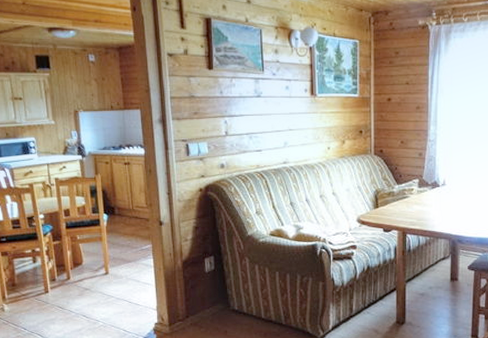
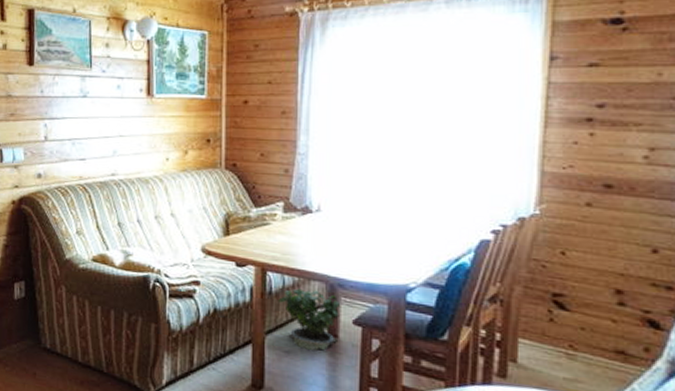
potted plant: none [415,245,459,292] -> present [278,288,340,351]

